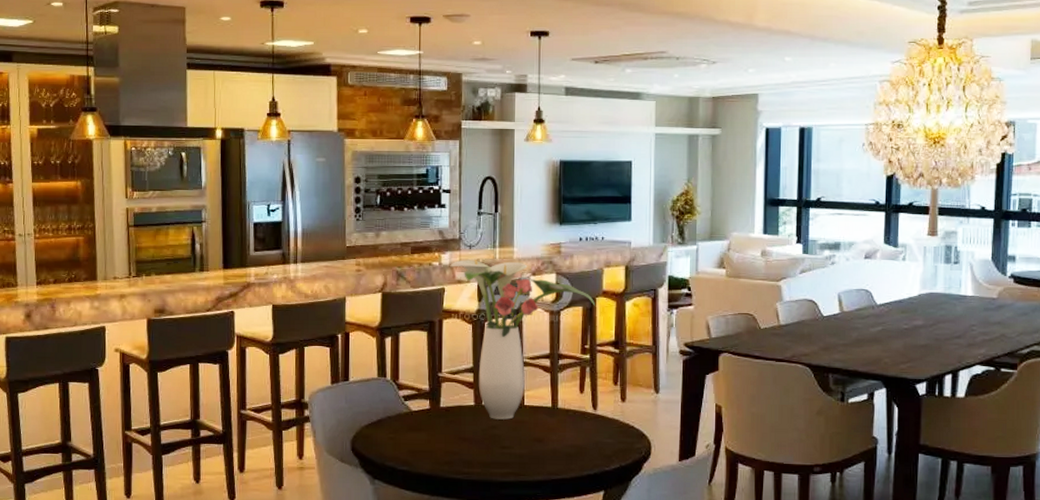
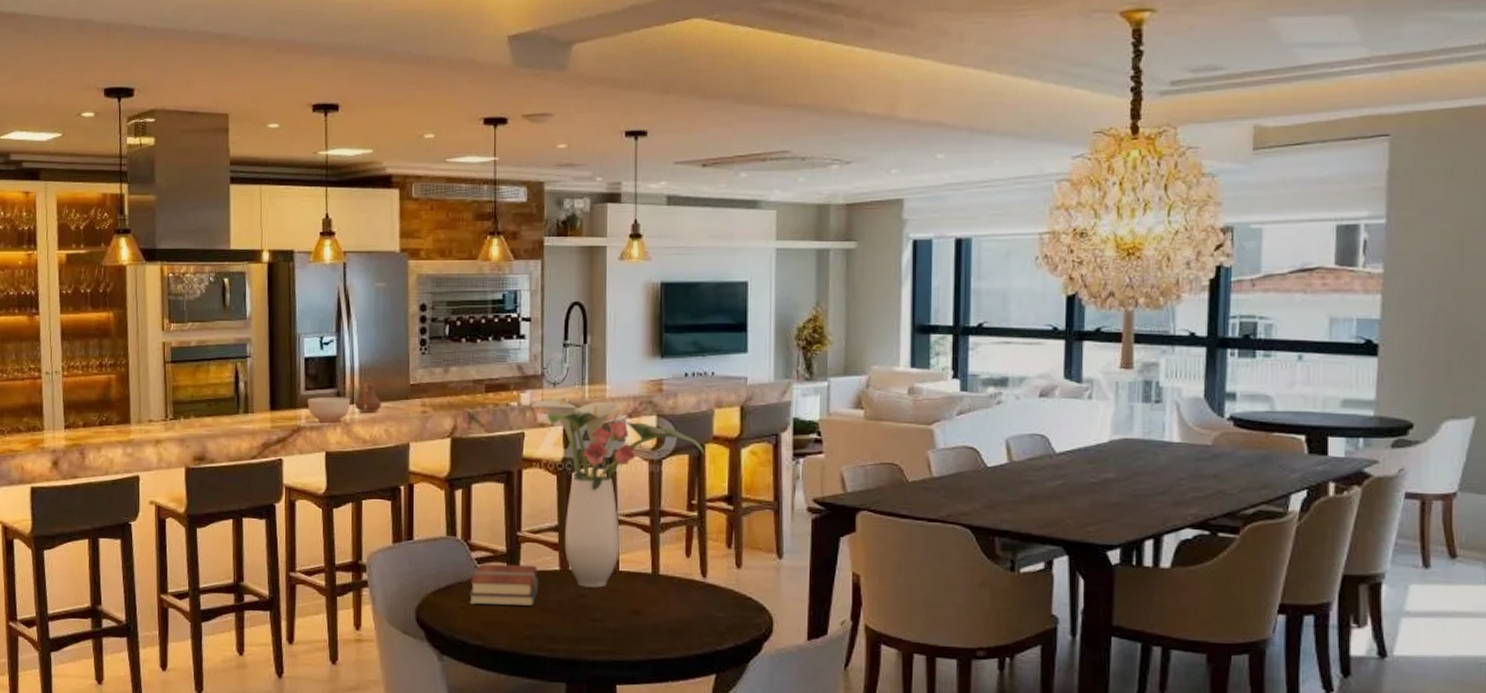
bowl: none [256,257,295,280] -> present [307,396,351,423]
teapot: none [298,240,321,271] -> present [355,377,381,413]
books: none [396,400,457,437] -> present [468,563,539,607]

